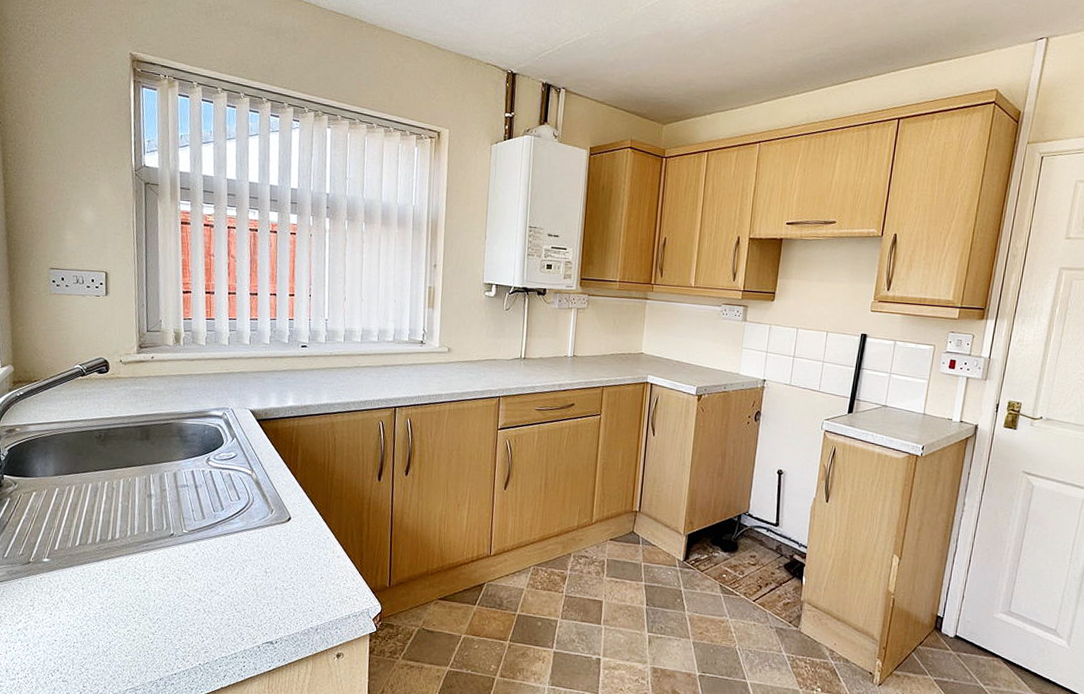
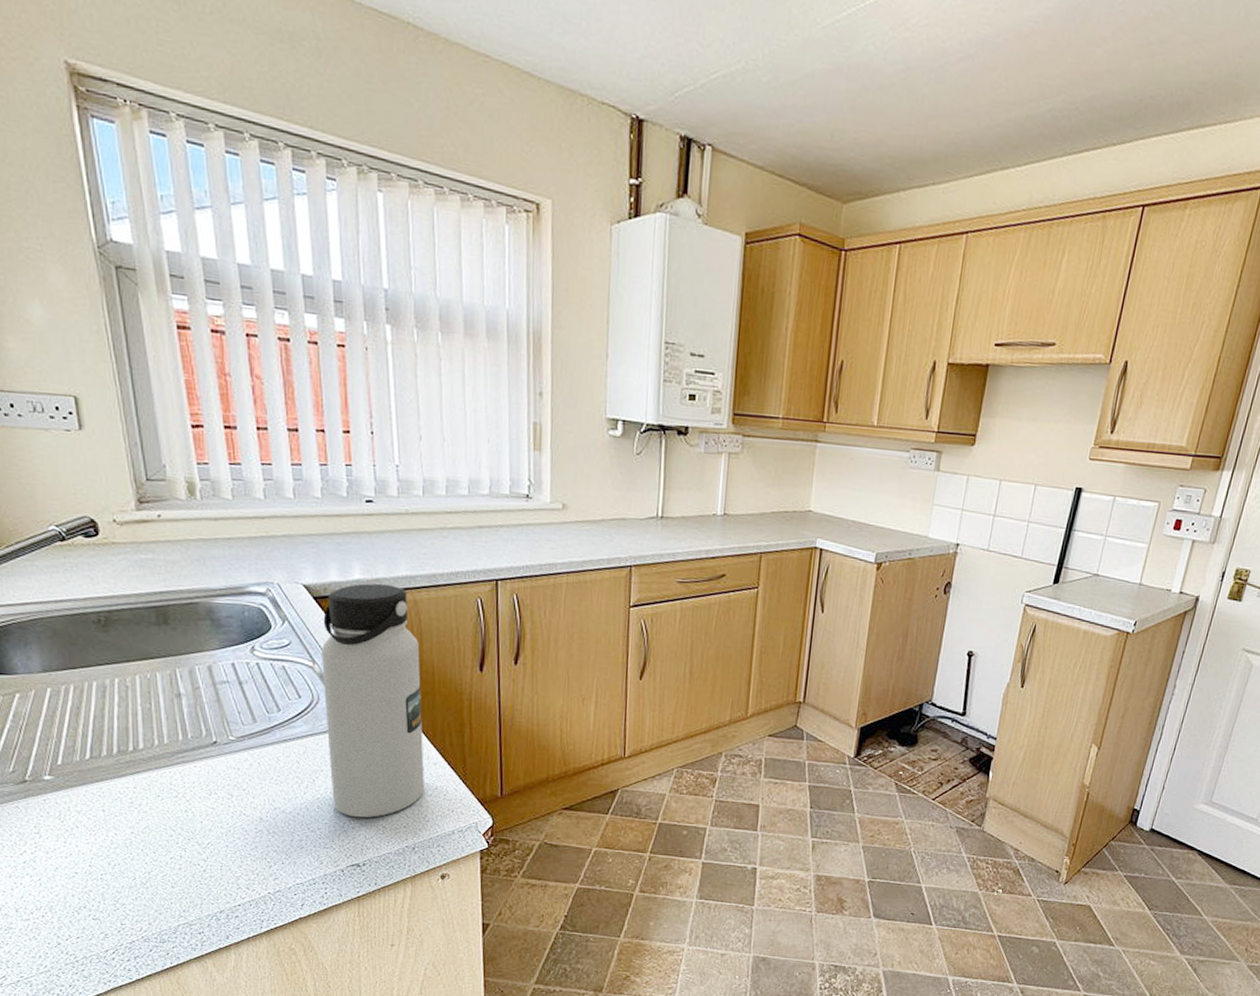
water bottle: none [256,409,333,602] -> present [320,583,424,818]

